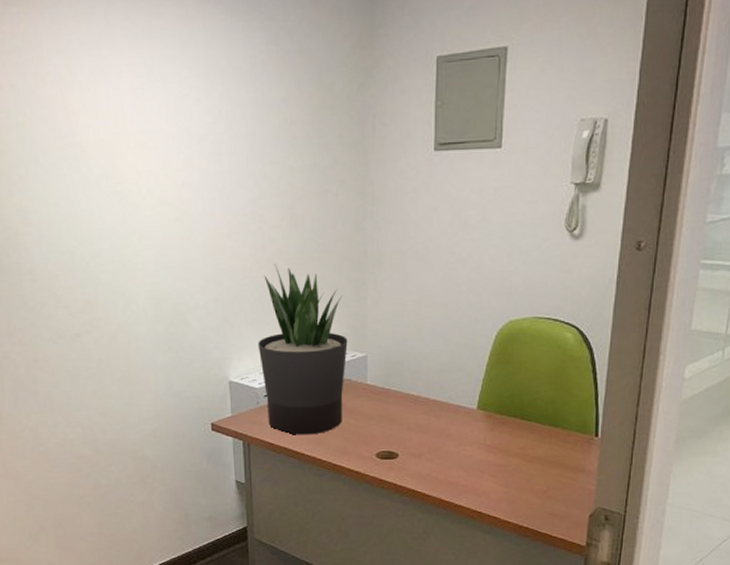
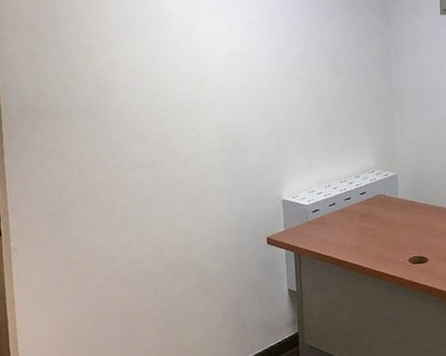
planter: present [258,263,348,435] -> none [306,101,381,245]

